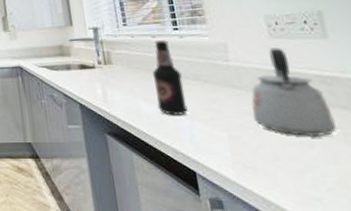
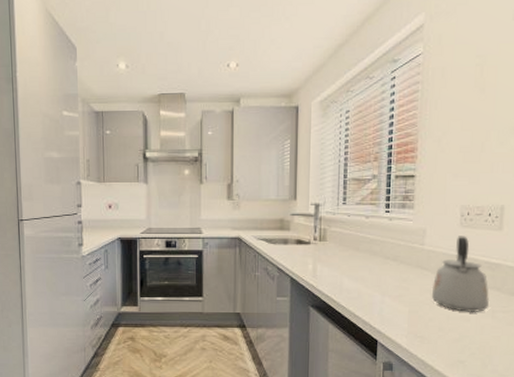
bottle: present [152,40,188,115] -> none [358,222,384,291]

